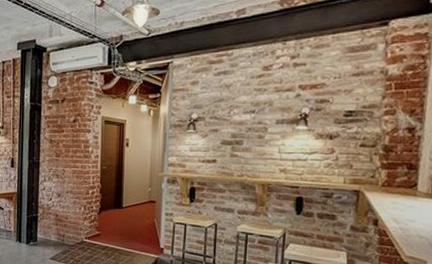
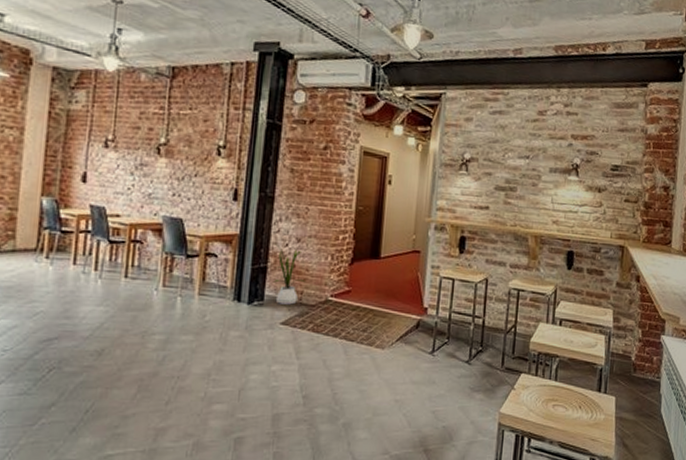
house plant: none [41,198,67,245] -> present [274,244,306,305]

